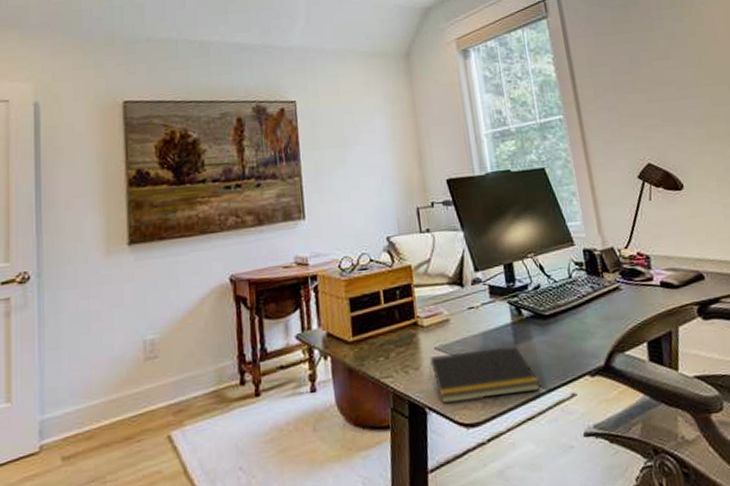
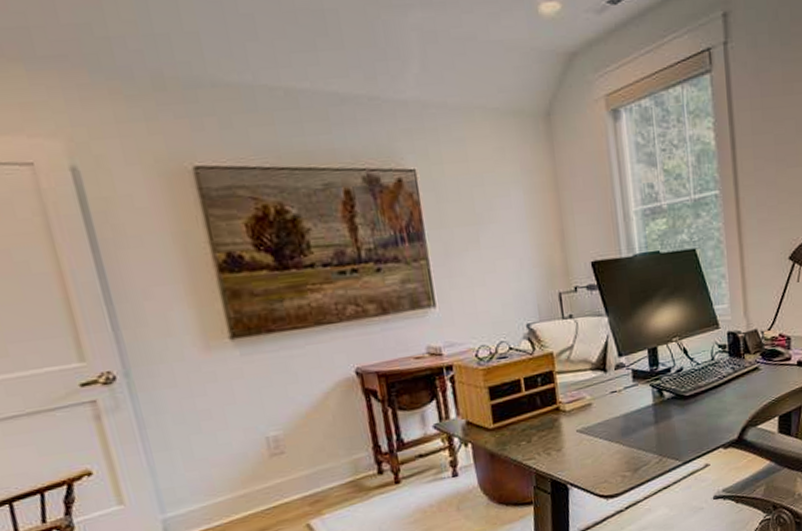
notepad: present [429,345,541,403] -> none [571,424,677,479]

